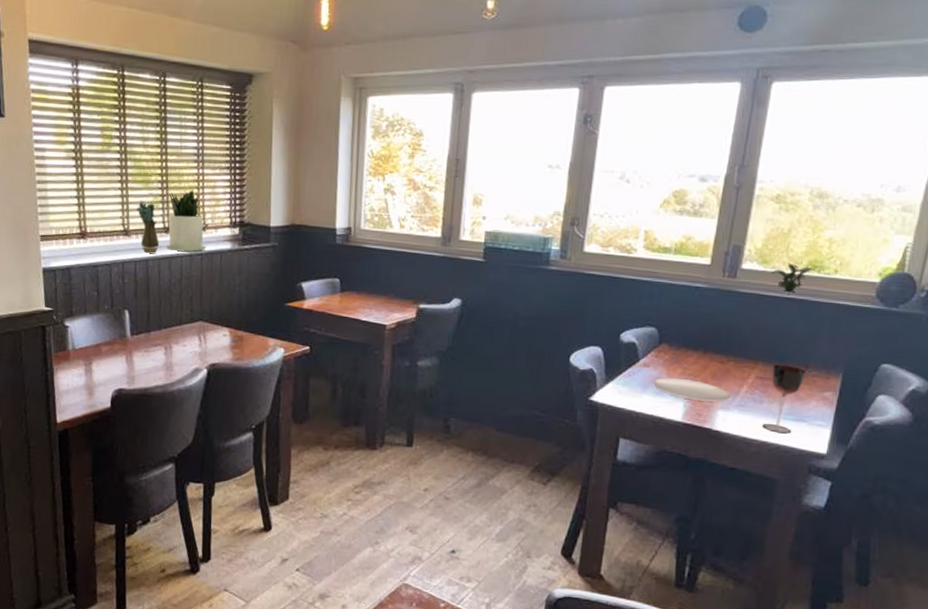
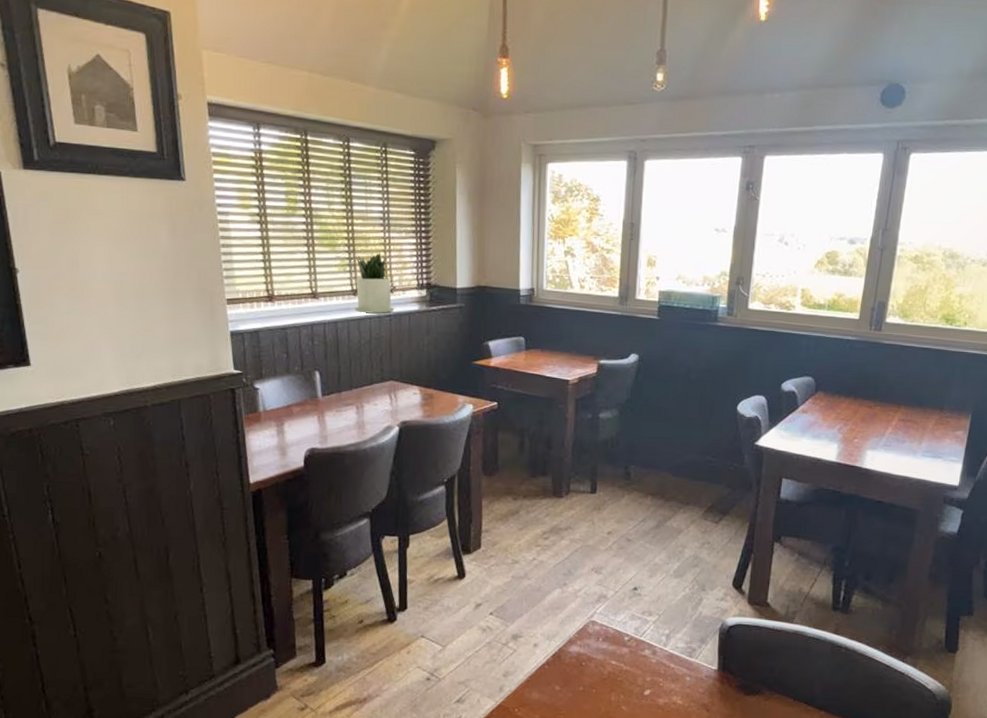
vase: present [136,200,159,254] -> none [323,263,348,316]
plate: present [653,378,731,402] -> none [811,422,878,443]
wineglass: present [762,364,806,434] -> none [905,407,941,469]
succulent plant: present [772,263,815,293] -> none [911,316,948,343]

